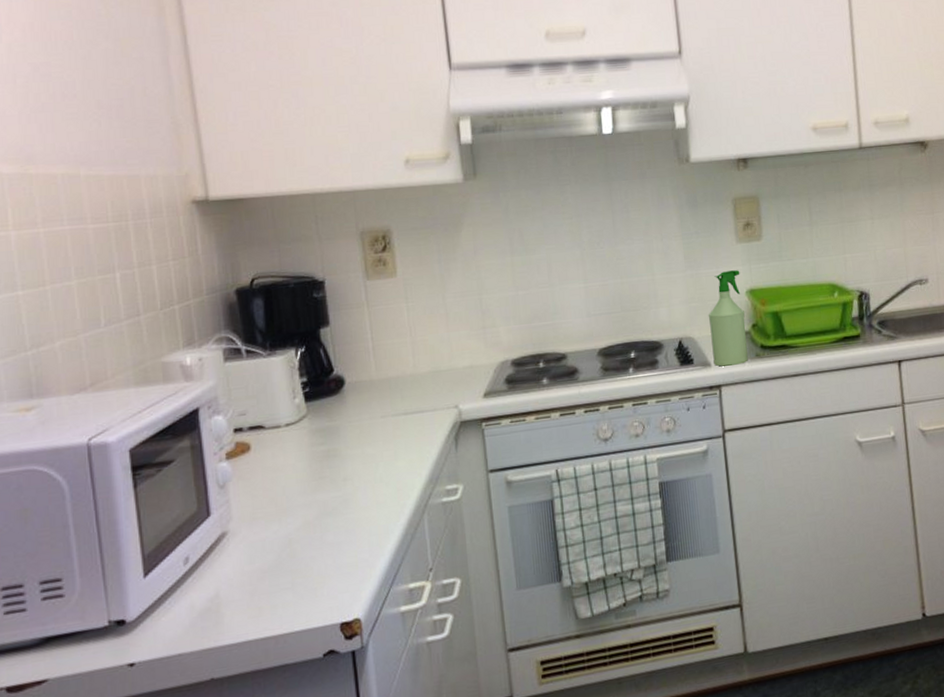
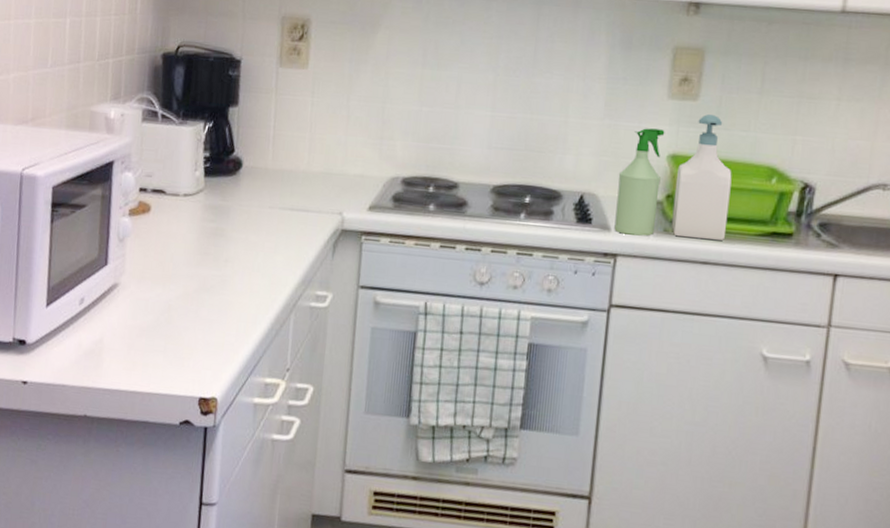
soap bottle: none [757,250,807,359] -> present [671,114,732,241]

